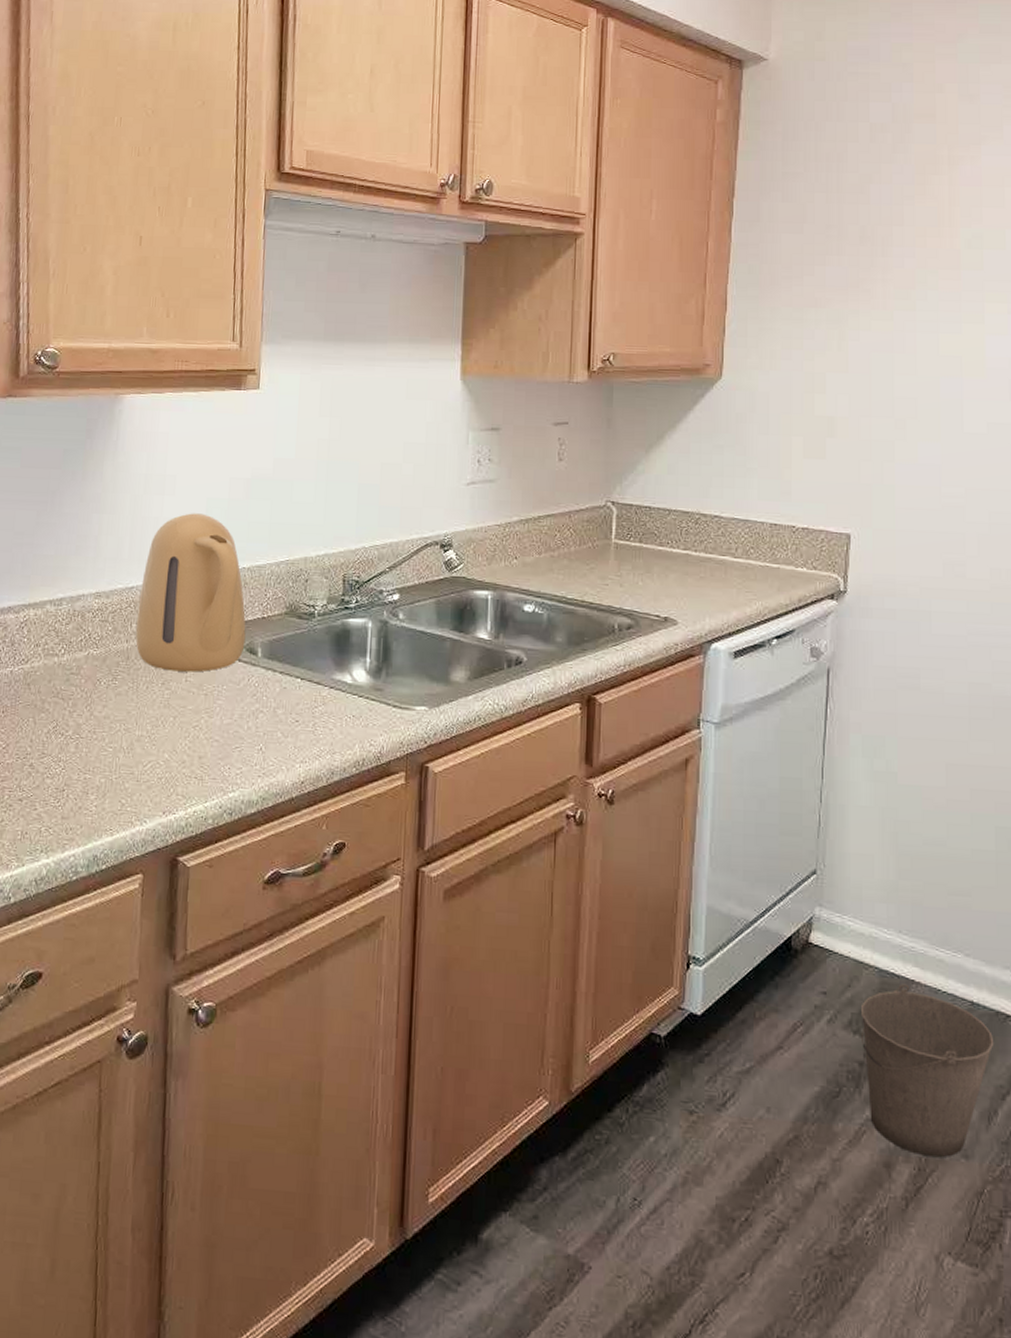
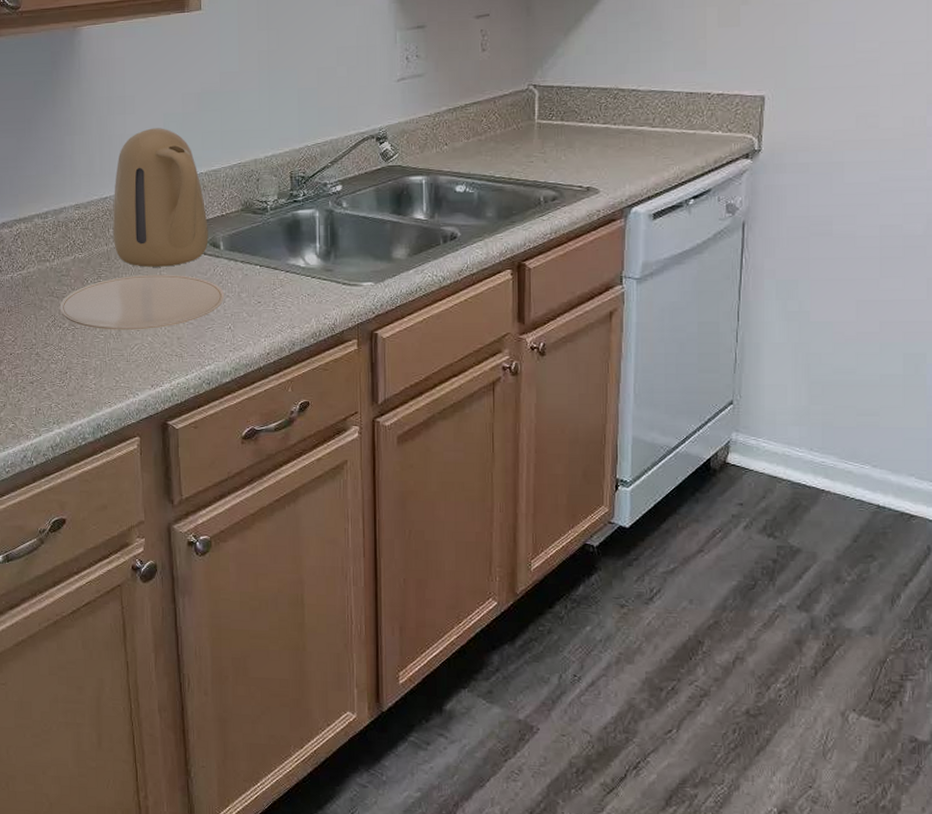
plate: none [64,679,259,745] -> present [59,274,225,330]
bucket: present [861,983,994,1158] -> none [775,493,899,635]

